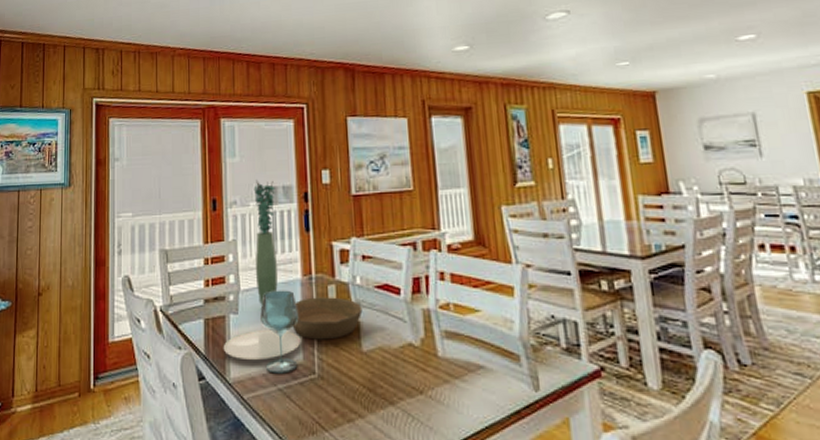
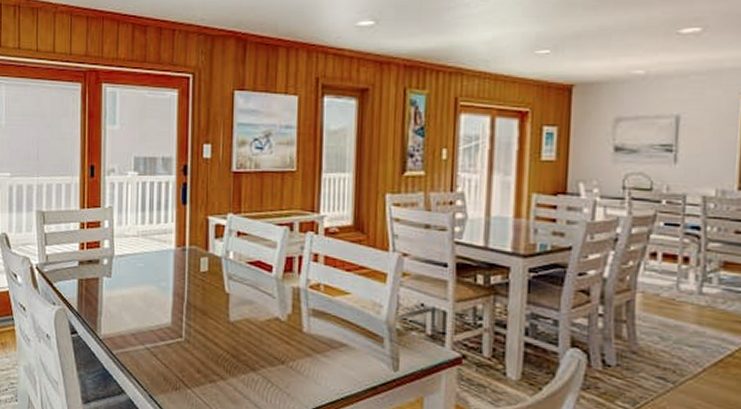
plate: present [223,329,301,361] -> none [95,293,171,321]
vase: present [253,179,278,308] -> none [129,149,155,274]
wine glass: present [259,290,299,374] -> none [131,258,170,335]
bowl: present [292,297,363,340] -> none [163,267,233,309]

